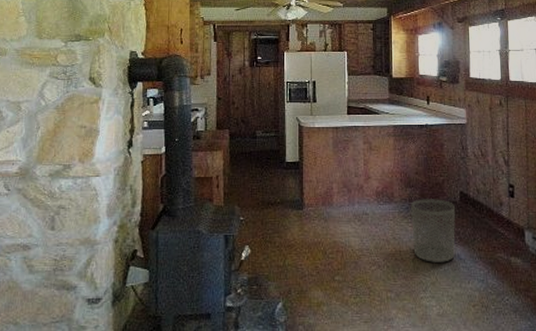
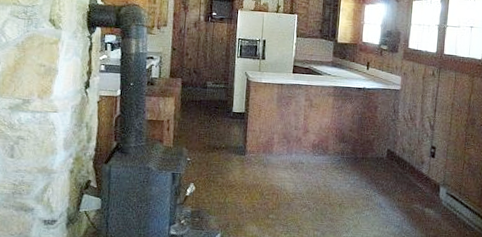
waste bin: present [411,199,456,262] -> none [341,153,382,209]

